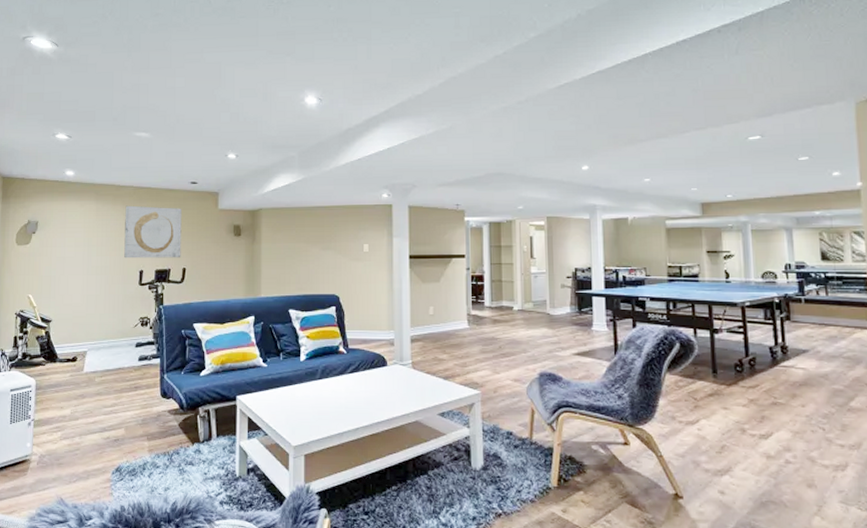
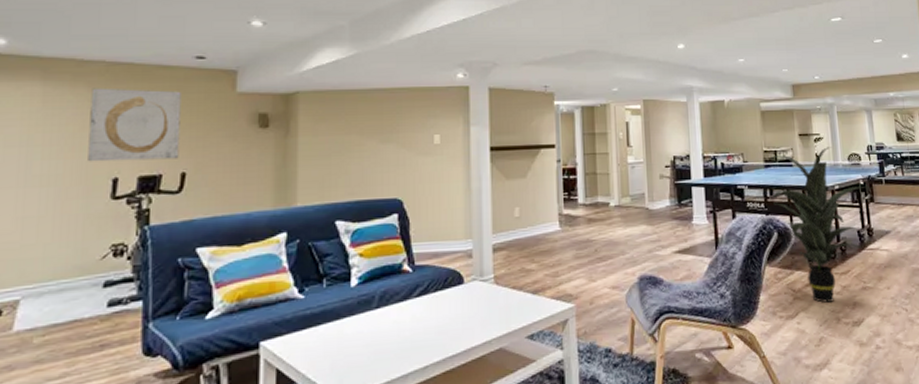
indoor plant: none [673,264,790,413] -> present [769,147,873,303]

